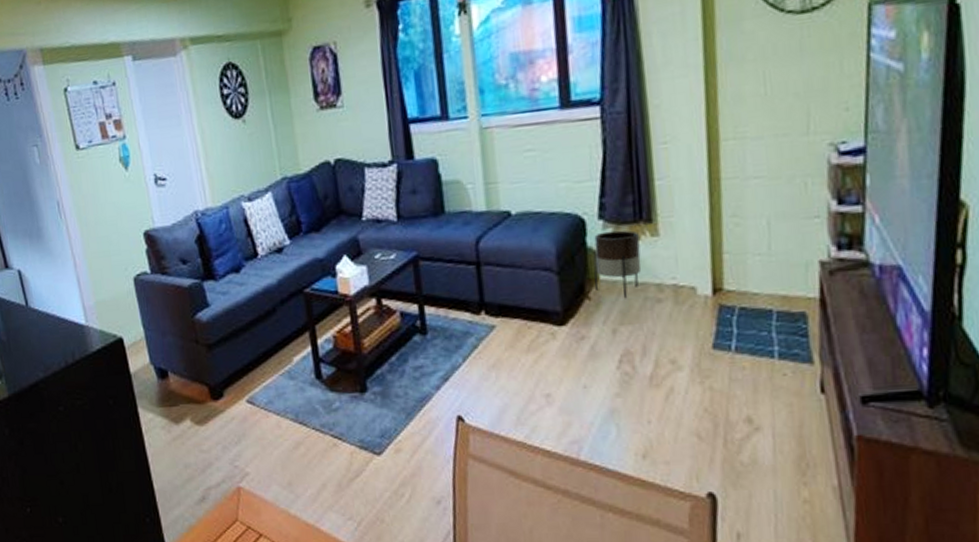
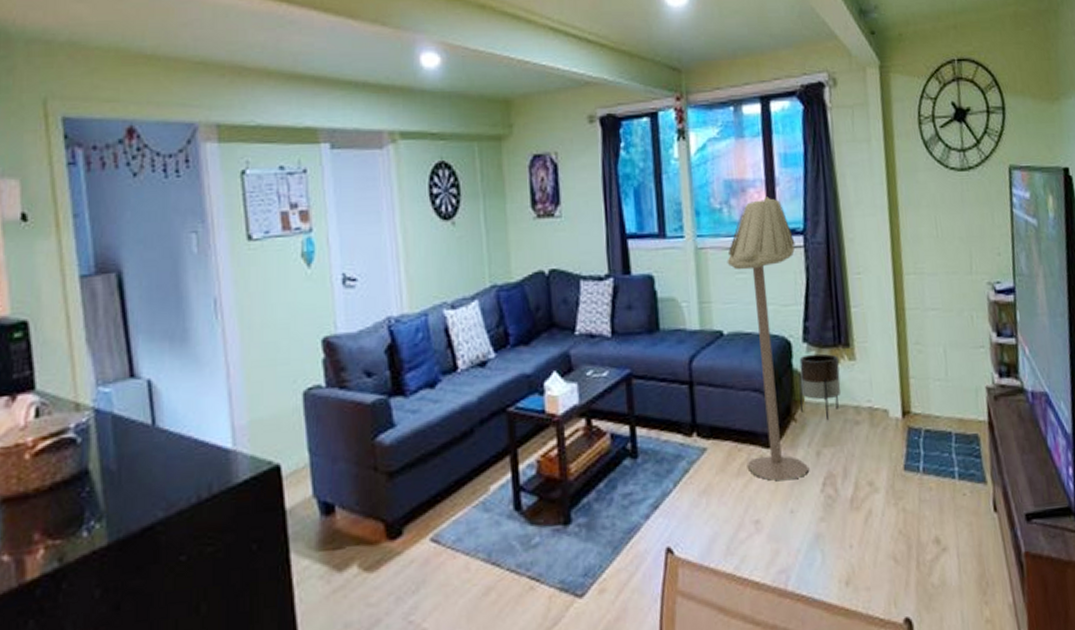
floor lamp: none [514,67,605,358] -> present [727,197,810,481]

